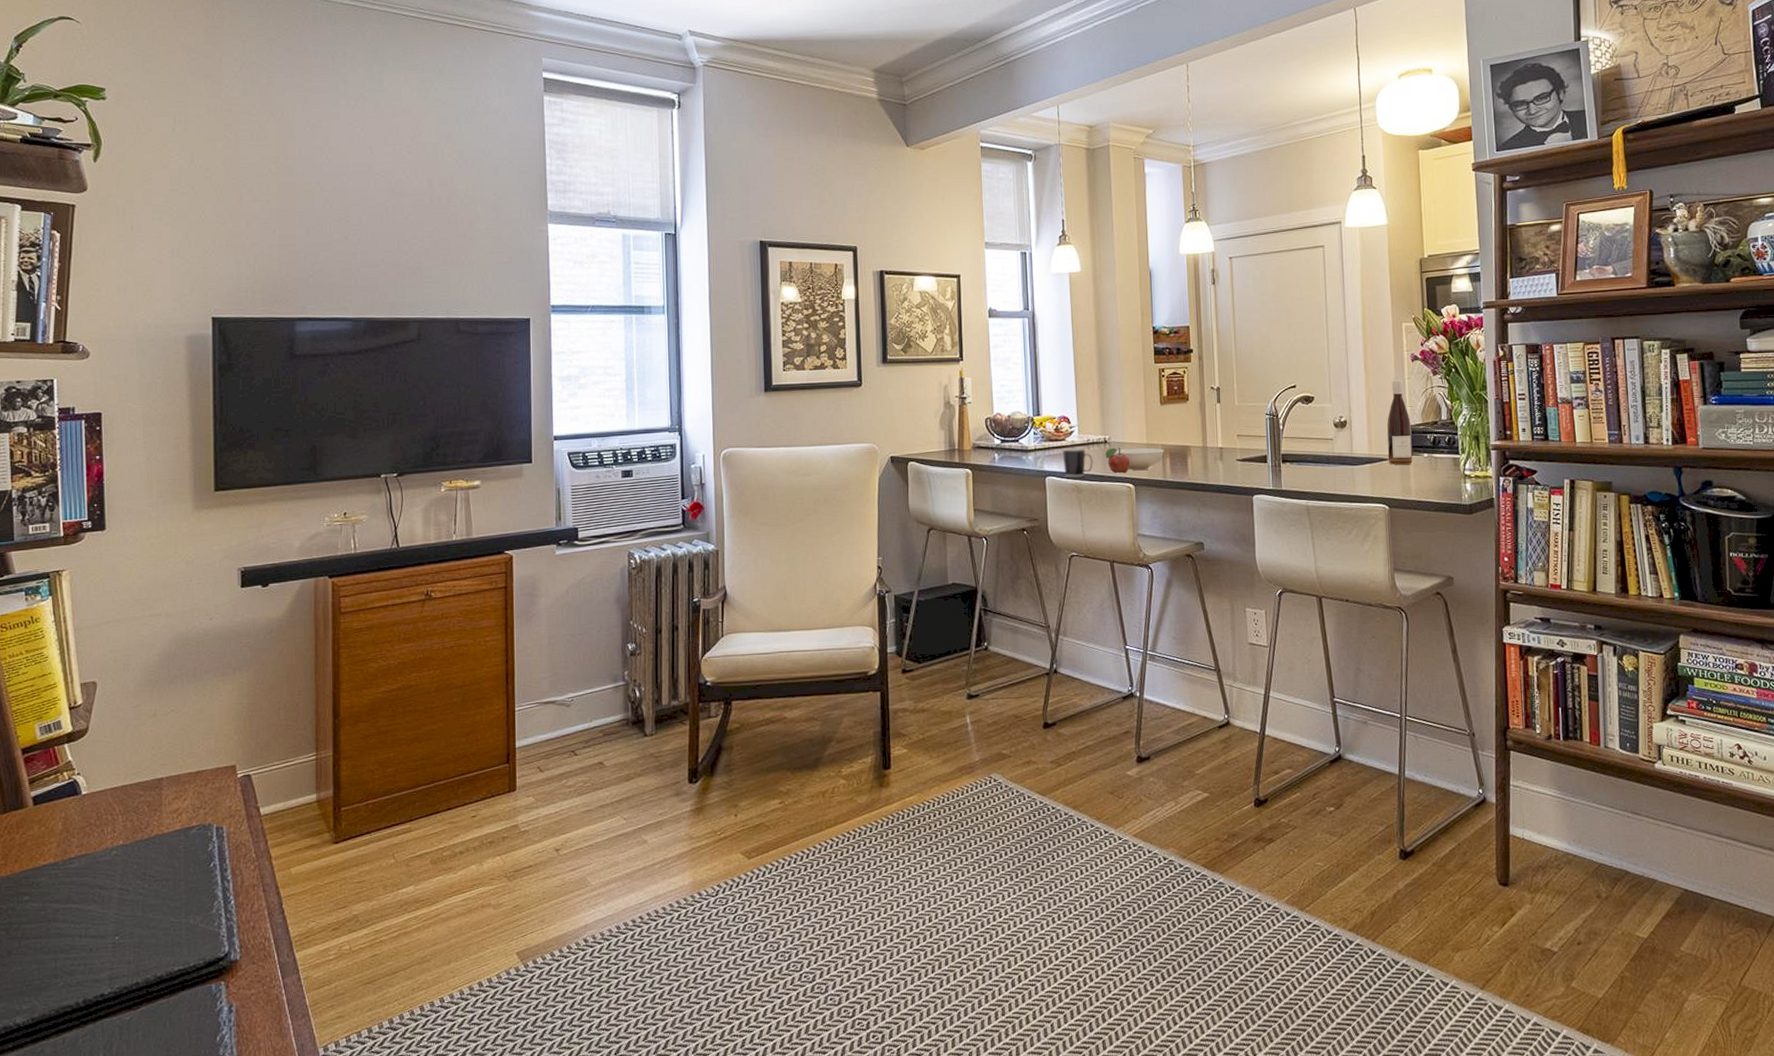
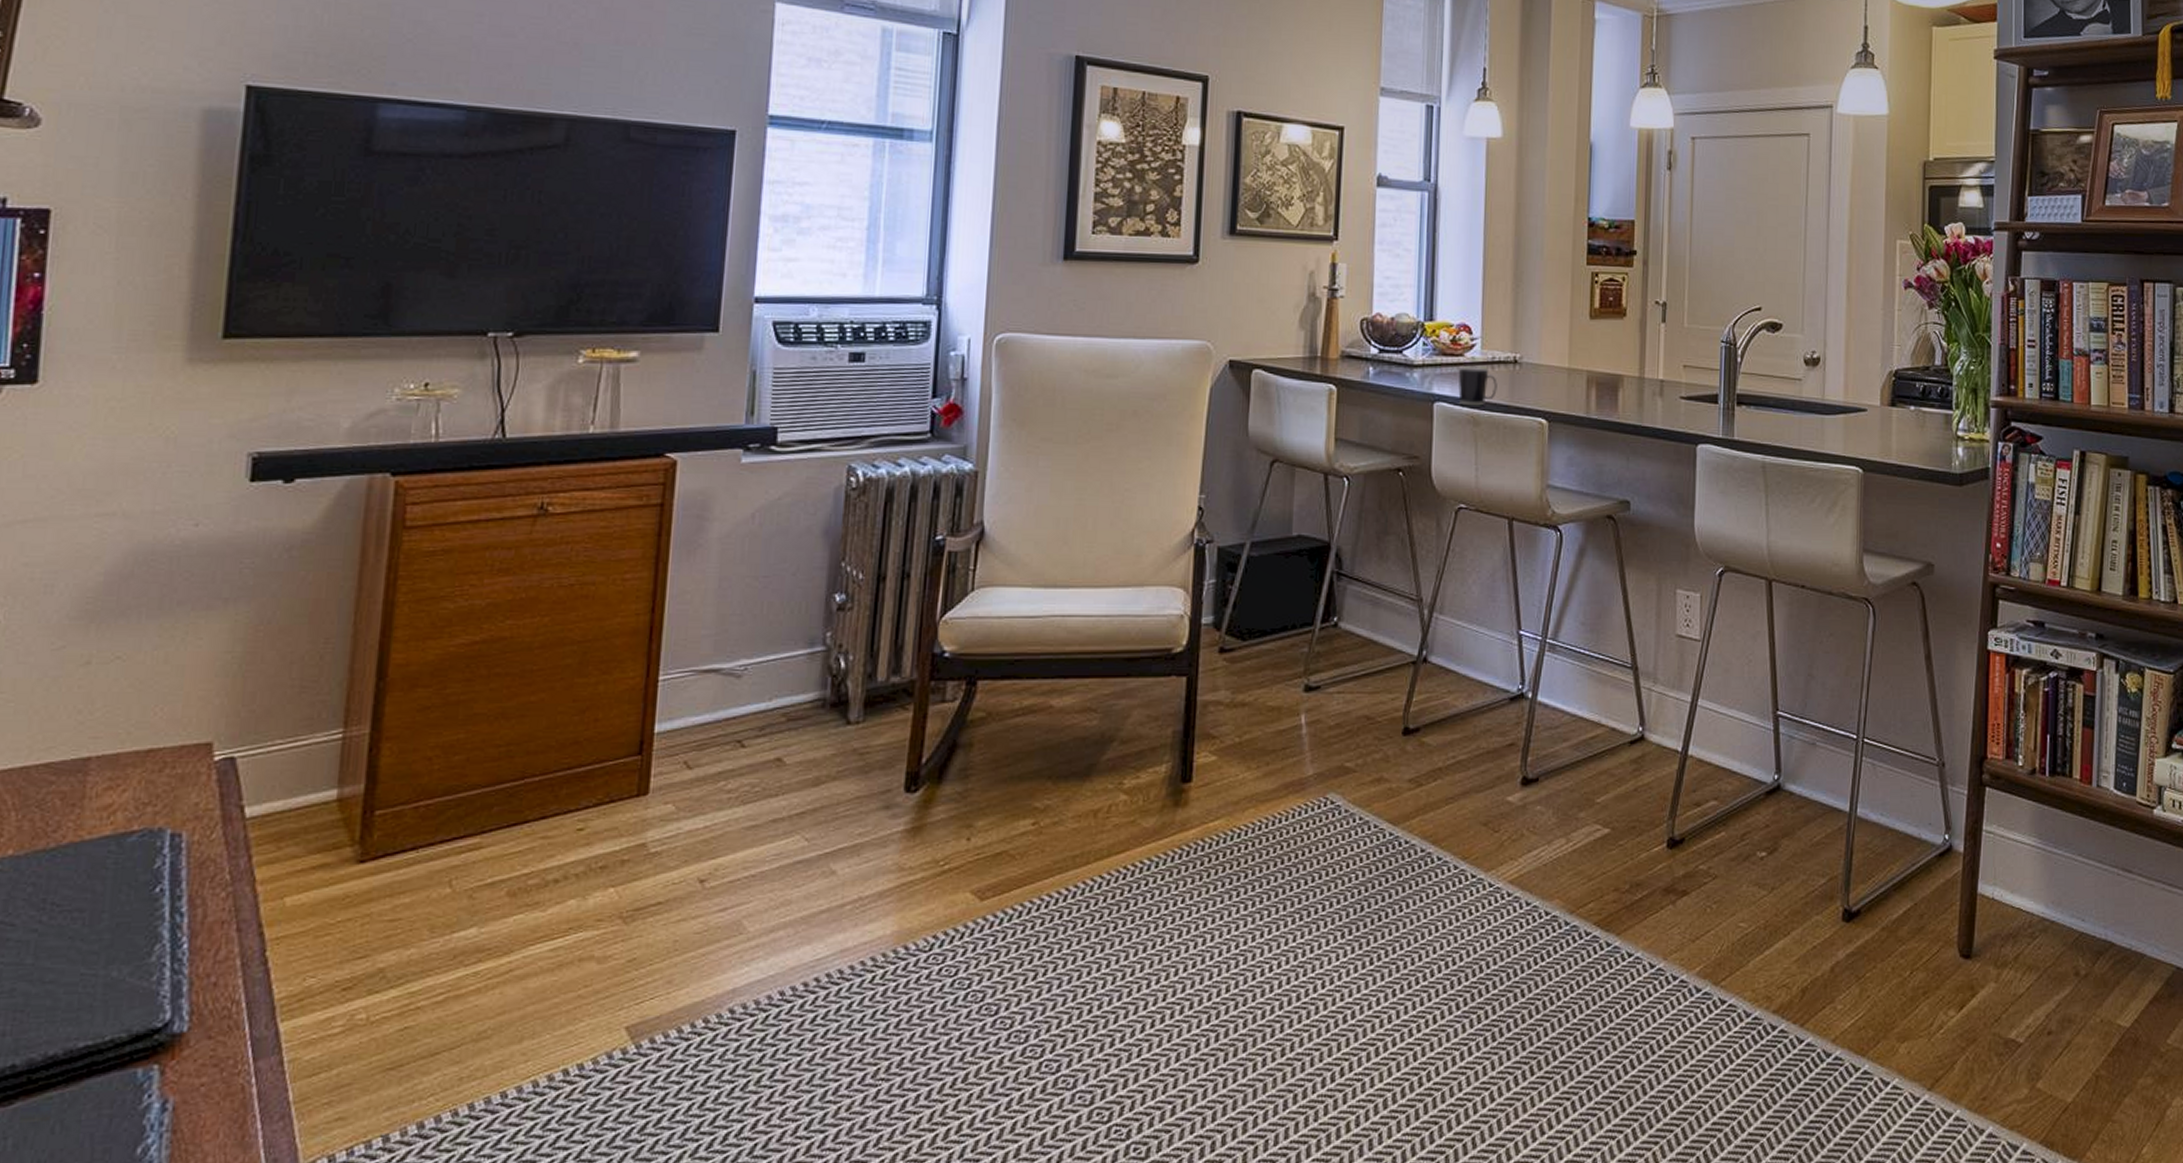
fruit: present [1105,447,1130,474] -> none [1513,370,1545,405]
bowl: present [1115,448,1165,470] -> none [1526,372,1590,401]
bottle: present [1387,379,1413,466] -> none [1866,310,1898,419]

